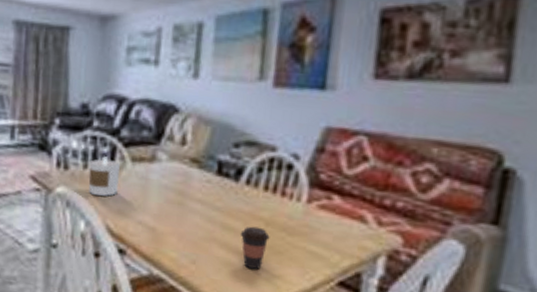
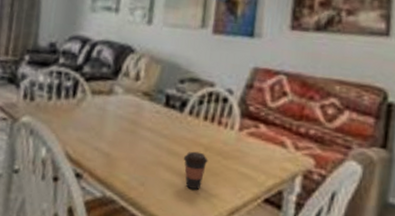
candle: present [88,156,120,196] -> none [51,89,81,125]

